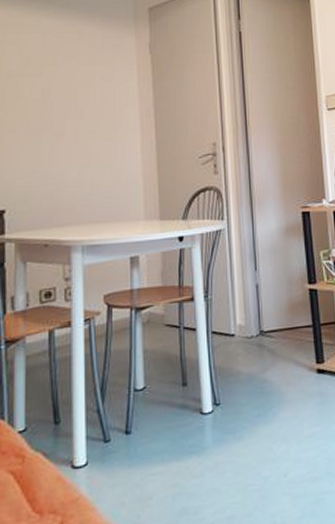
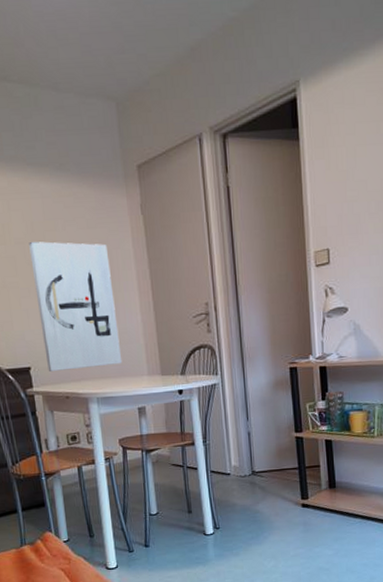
wall art: none [22,74,116,215] -> present [29,241,123,371]

